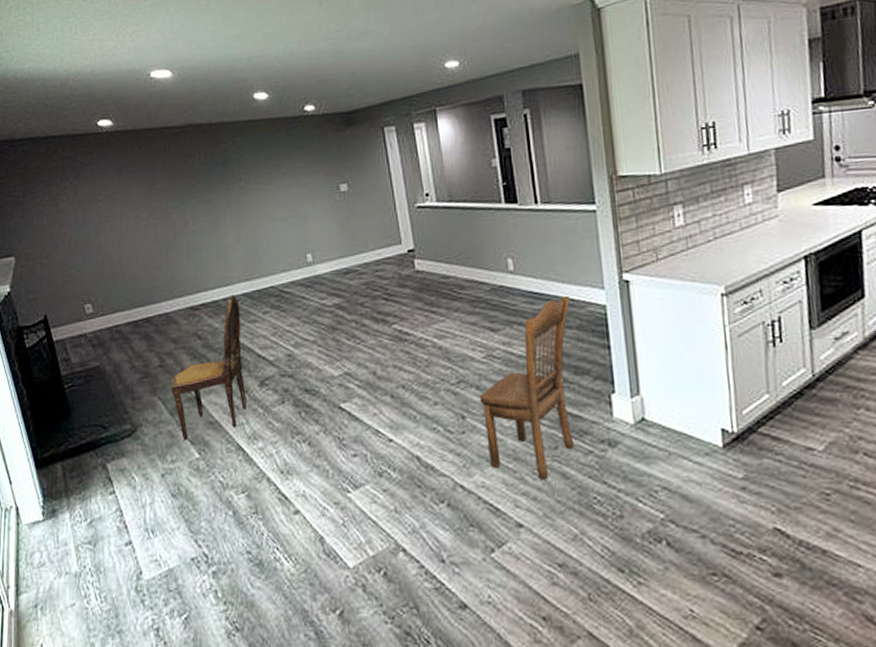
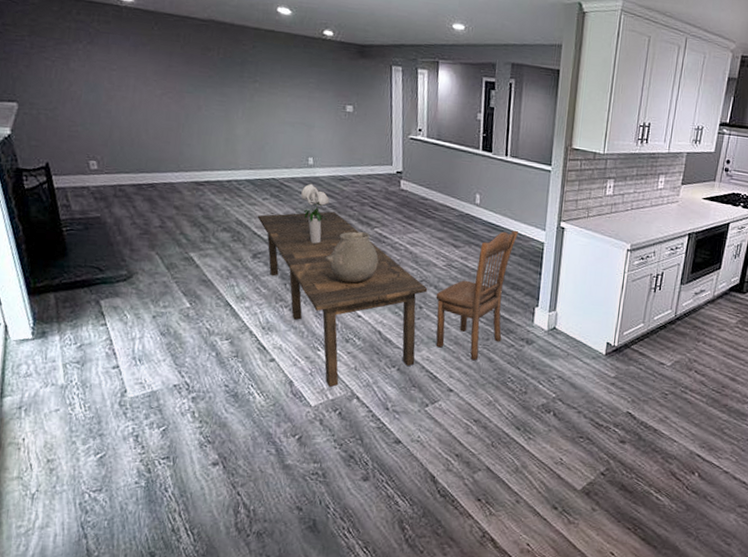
dining chair: present [170,294,246,441] -> none [168,178,242,292]
dining table: none [259,313,468,540] -> present [257,211,428,388]
bouquet: none [304,284,337,356] -> present [301,183,330,244]
ceramic pot: none [341,332,403,399] -> present [326,231,379,283]

